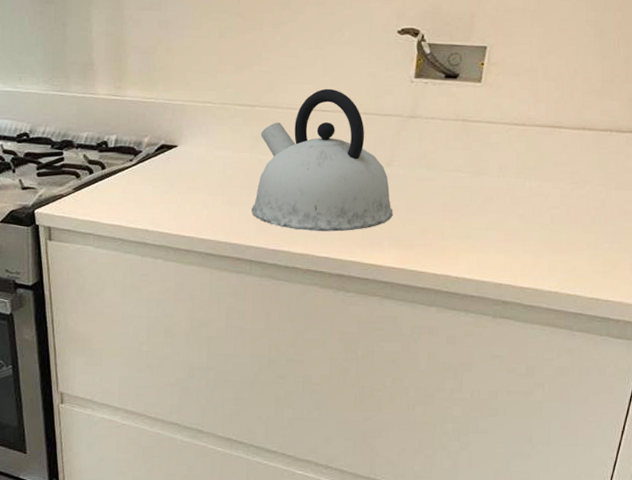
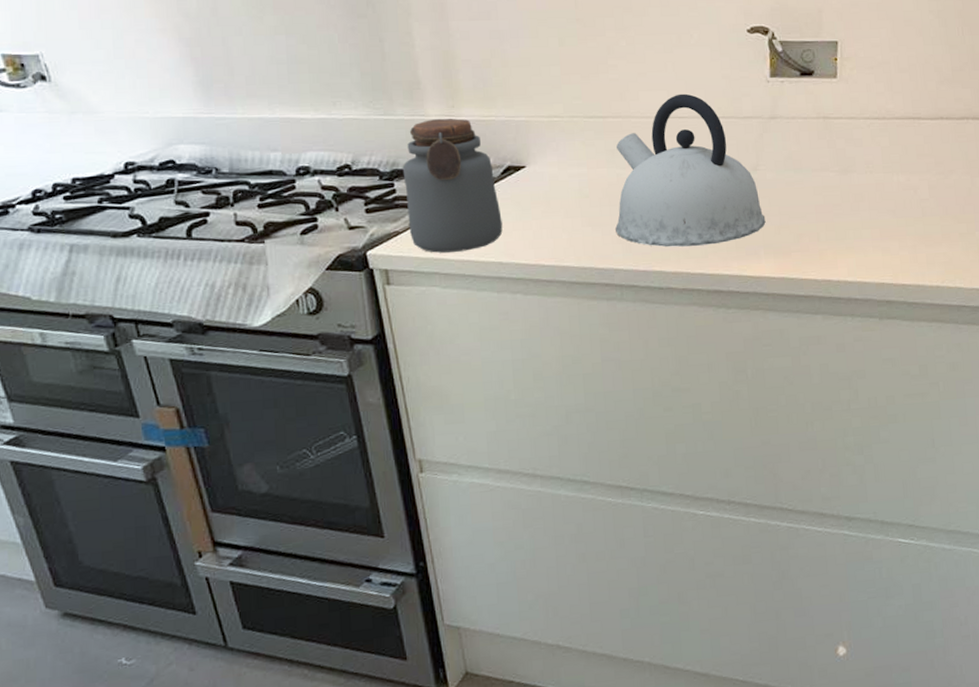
jar: none [71,97,152,217] -> present [402,118,503,253]

